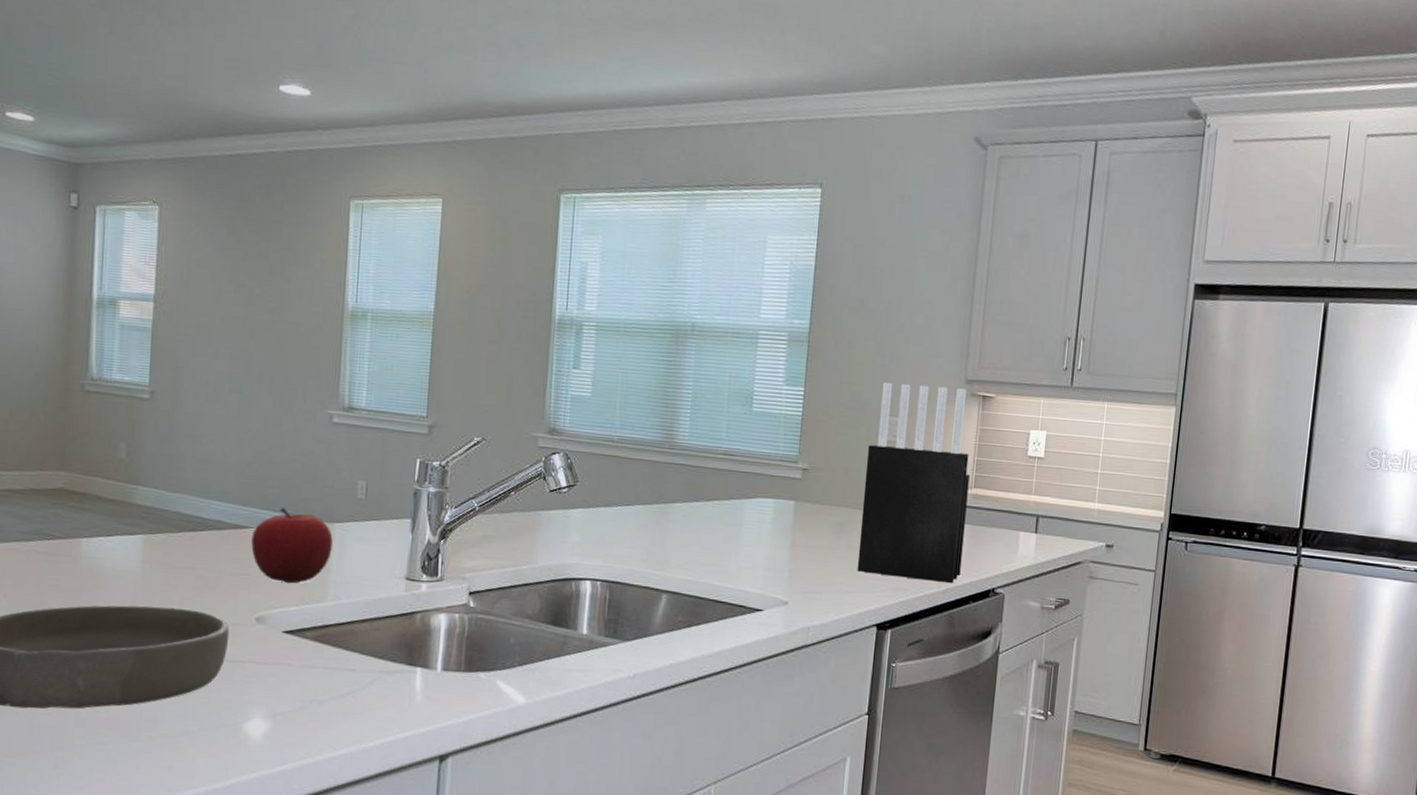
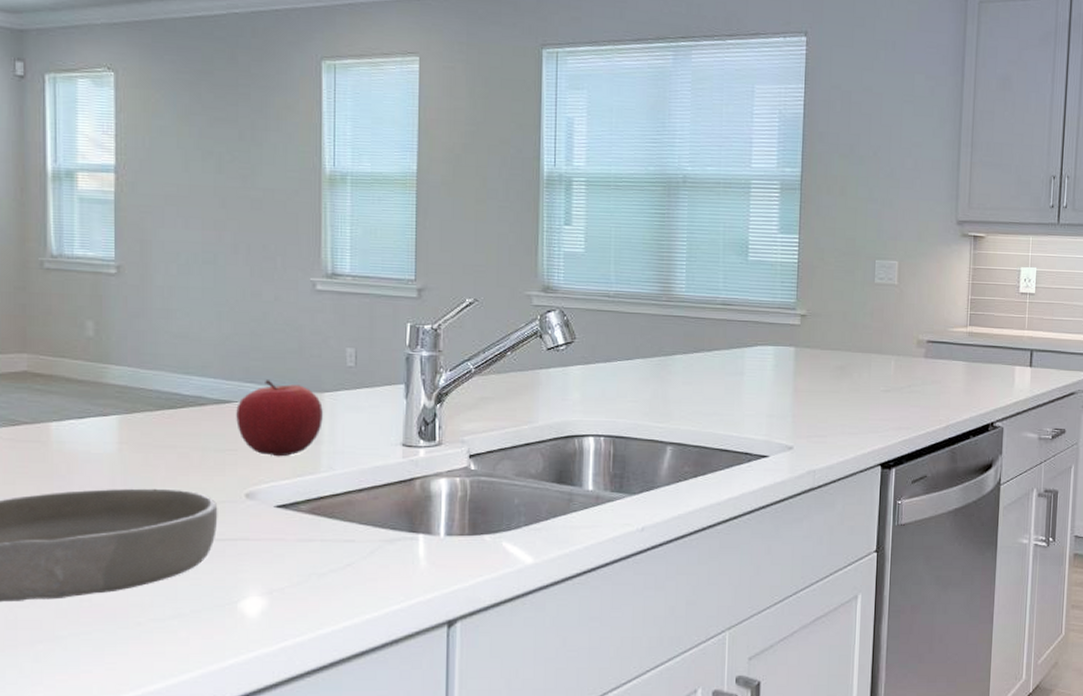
knife block: present [857,382,970,584] -> none [859,226,965,420]

